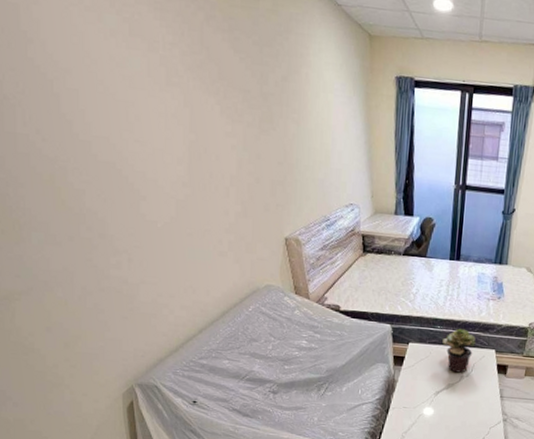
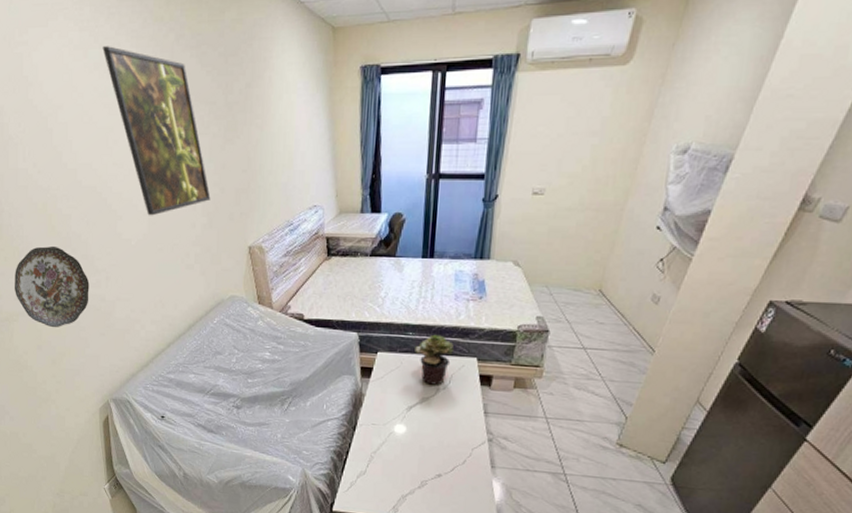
decorative plate: none [15,221,109,310] -> present [15,246,90,328]
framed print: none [120,13,245,200] -> present [102,46,211,216]

